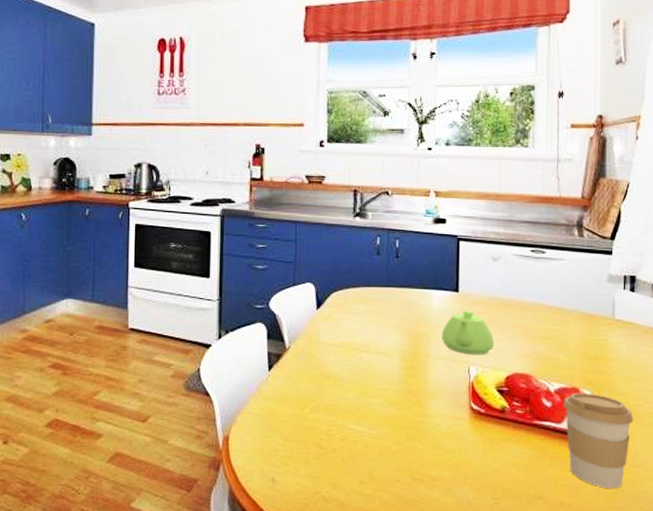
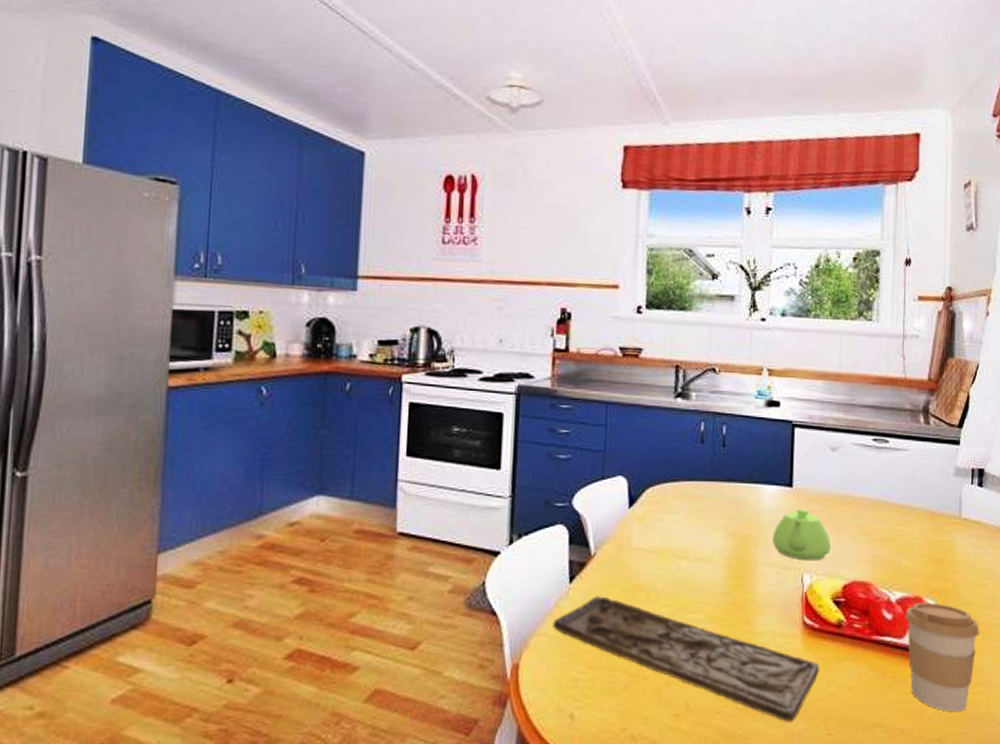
cutting board: none [256,382,486,492] -> present [553,596,820,722]

